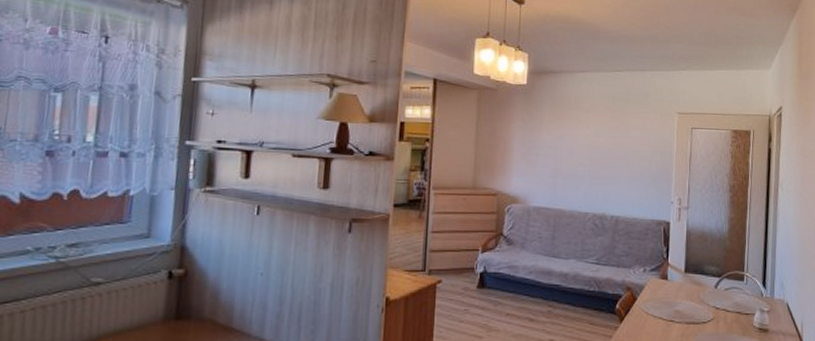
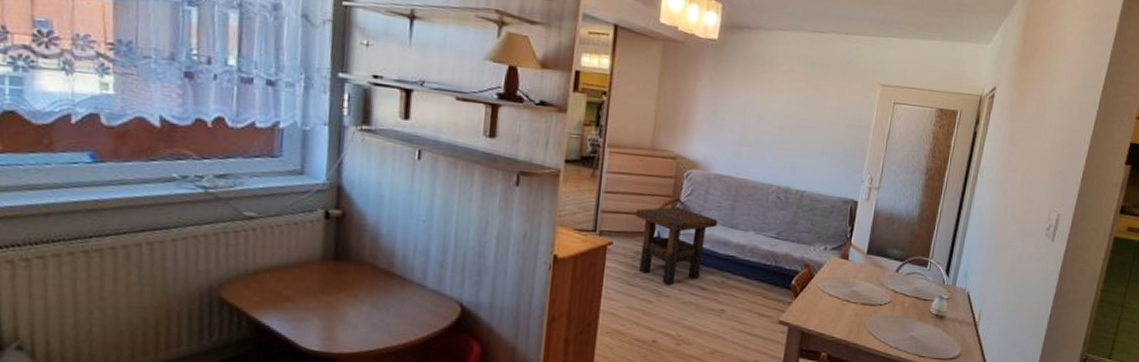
side table: none [461,241,540,319] -> present [634,206,718,286]

